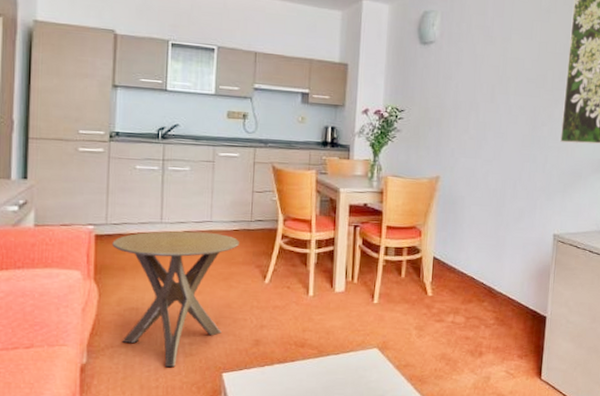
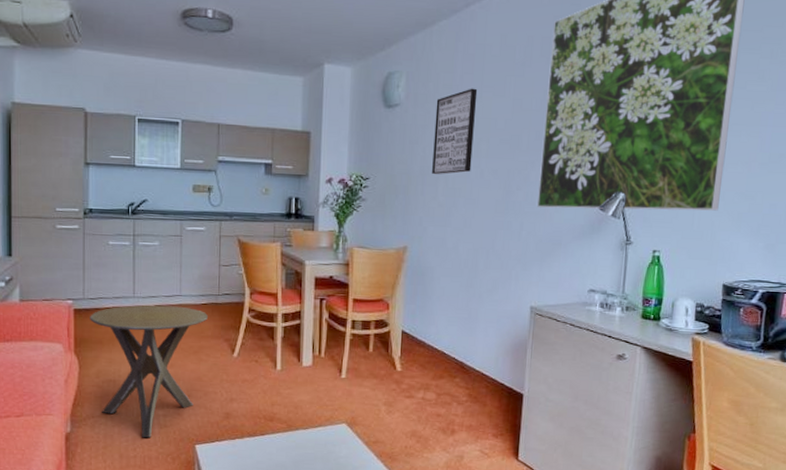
wall art: none [464,30,507,110] -> present [432,88,478,175]

